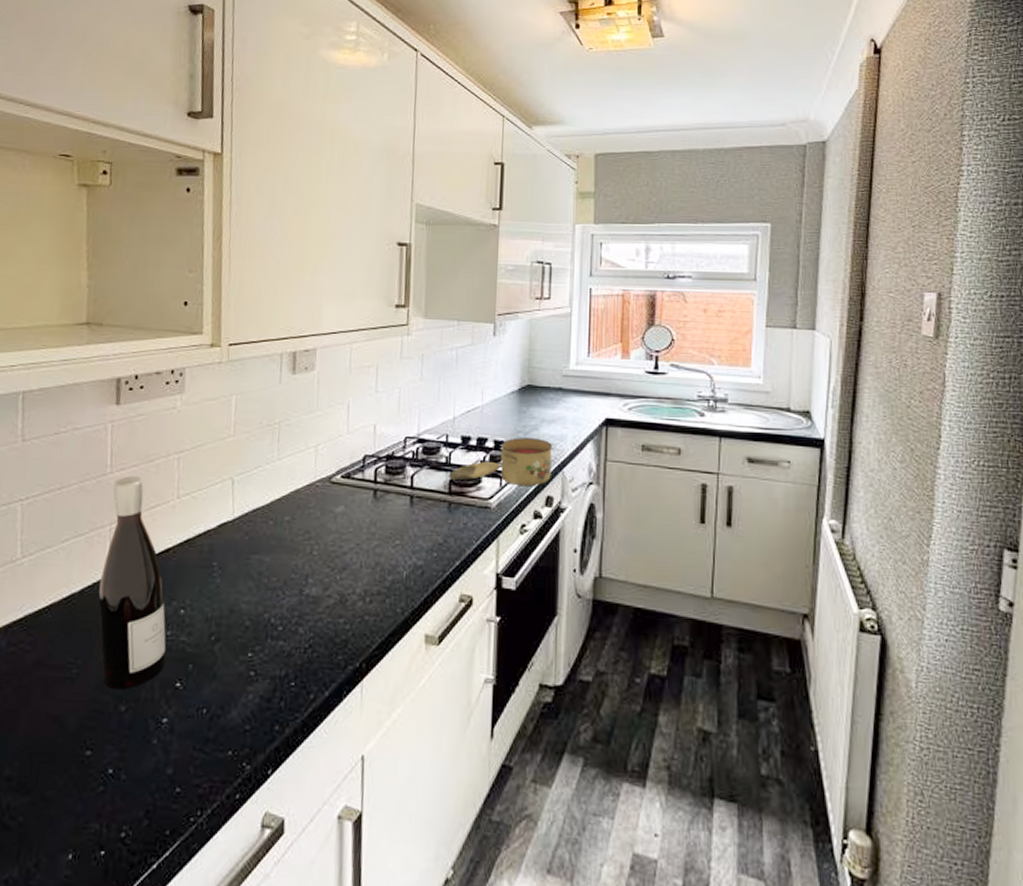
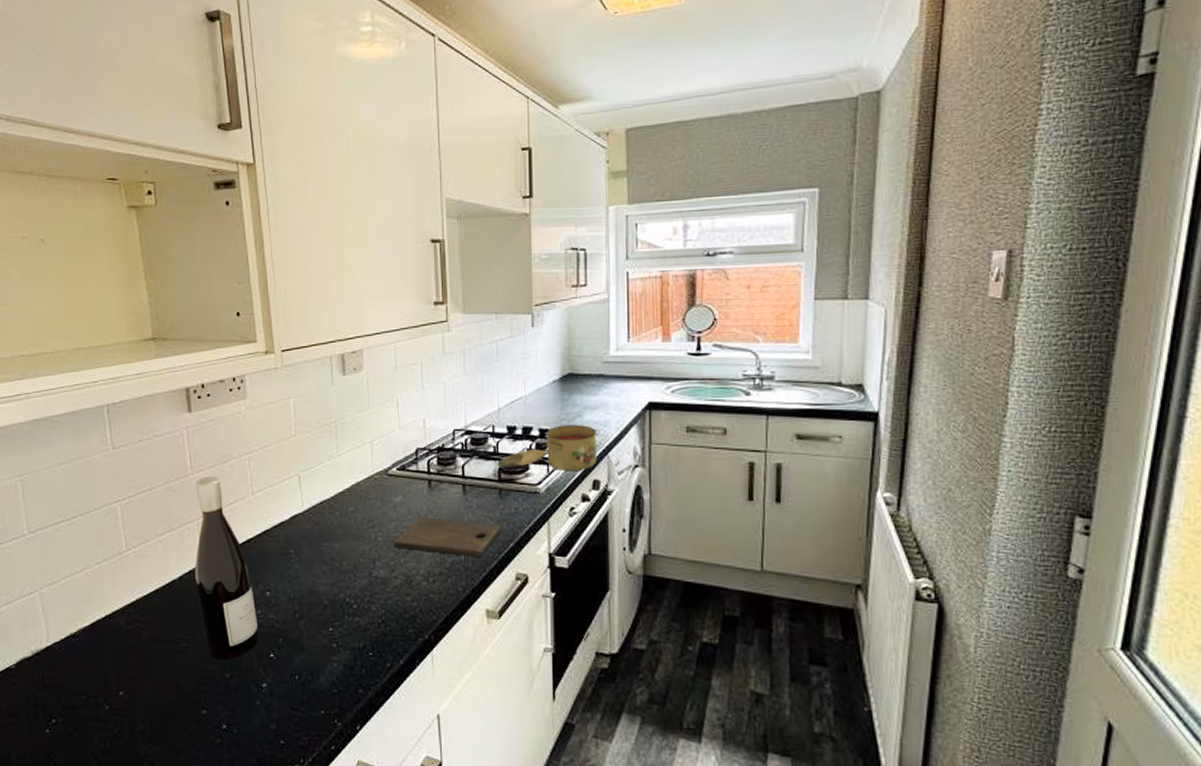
cutting board: none [330,530,448,577] -> present [394,517,501,558]

